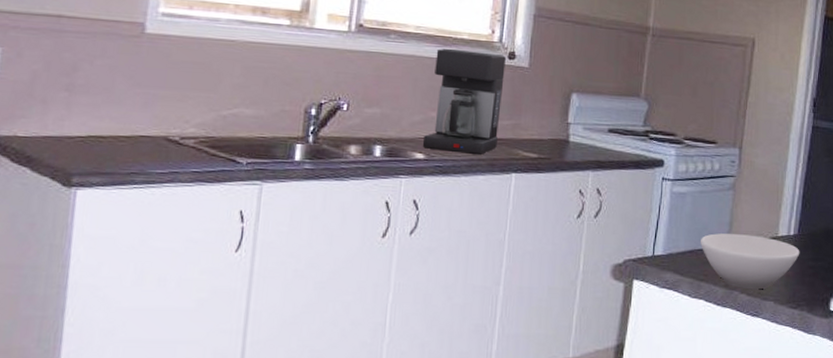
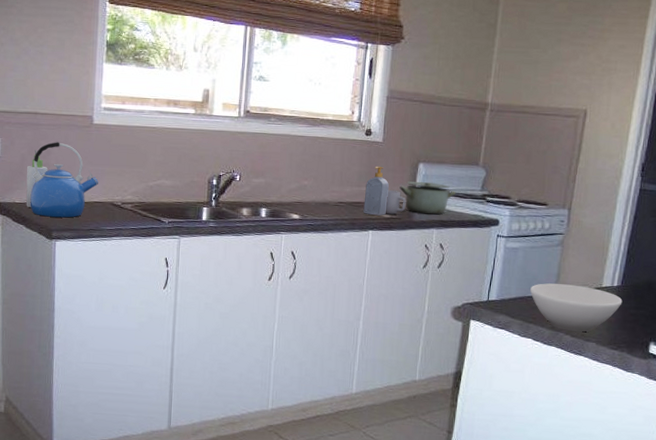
bottle: none [33,64,72,143] -> present [26,149,48,207]
kettle: none [40,55,148,158] -> present [30,142,98,218]
coffee maker: present [422,48,506,155] -> none [297,128,364,216]
soap bottle: none [505,95,536,156] -> present [363,166,389,216]
mug: none [531,124,557,154] -> present [385,189,406,215]
saucepan: none [549,114,615,154] -> present [399,181,456,215]

